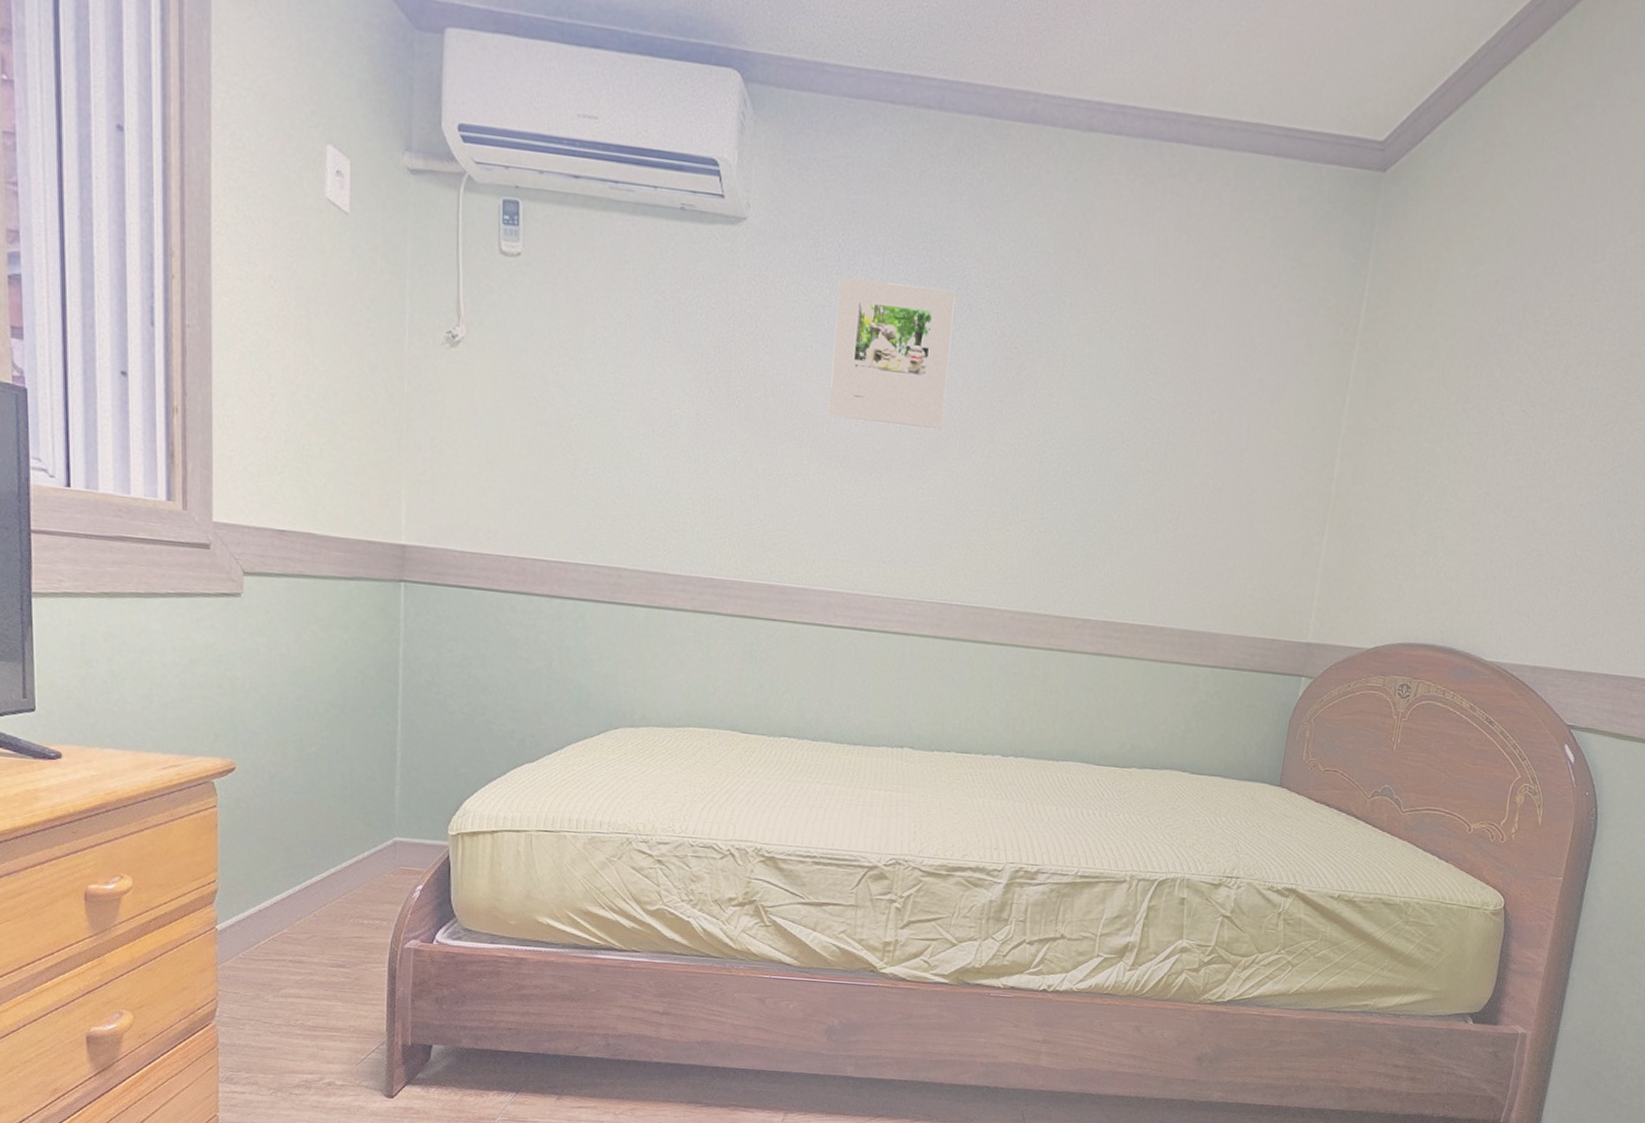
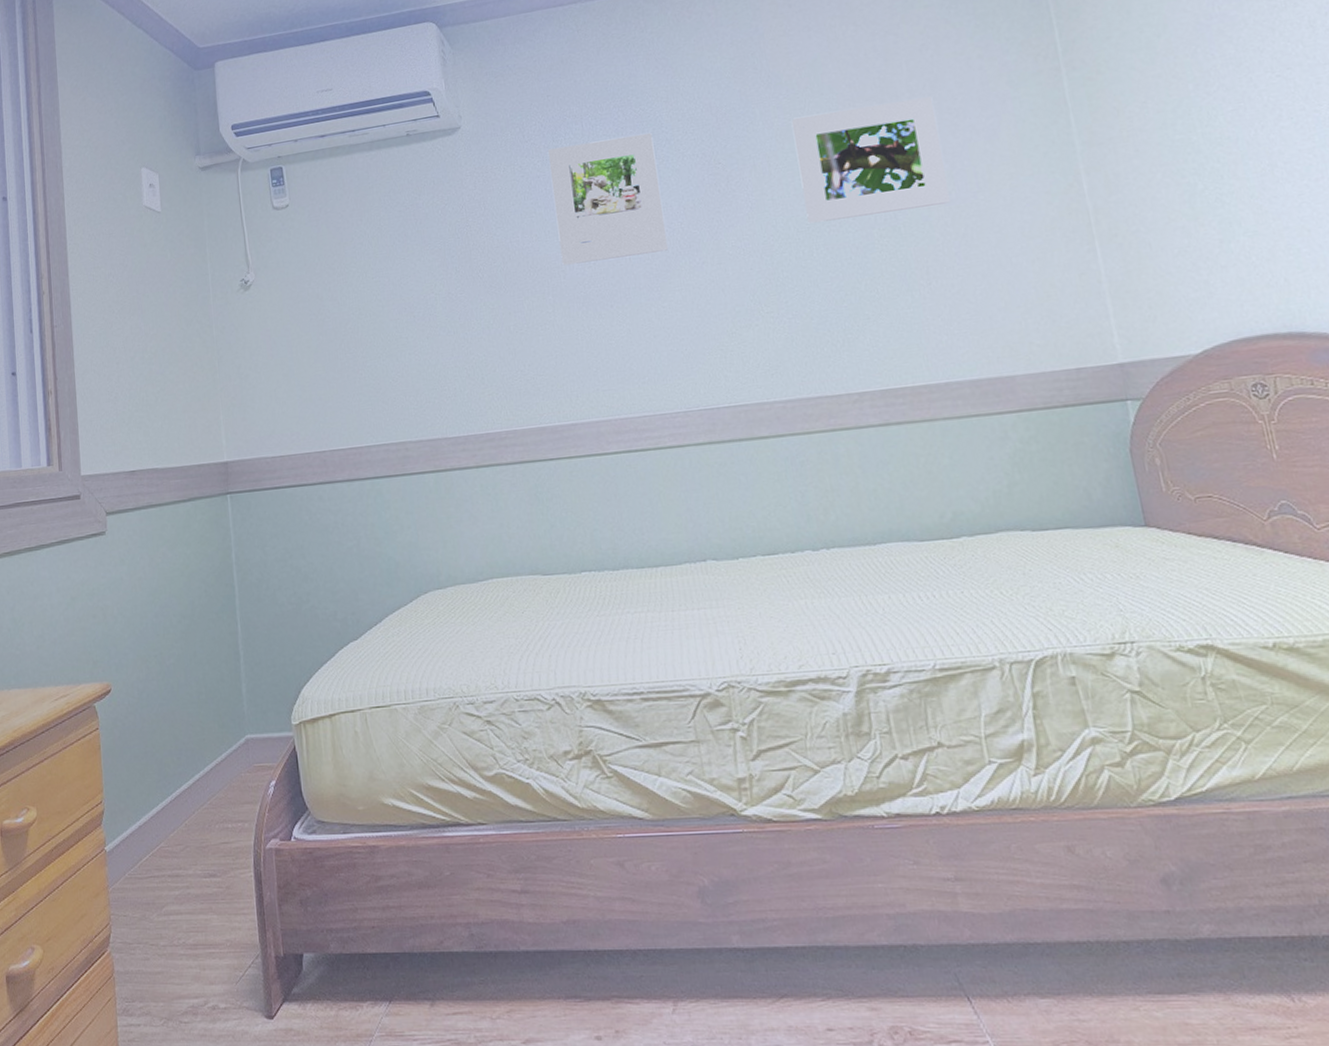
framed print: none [1084,320,1235,455] -> present [791,96,950,224]

